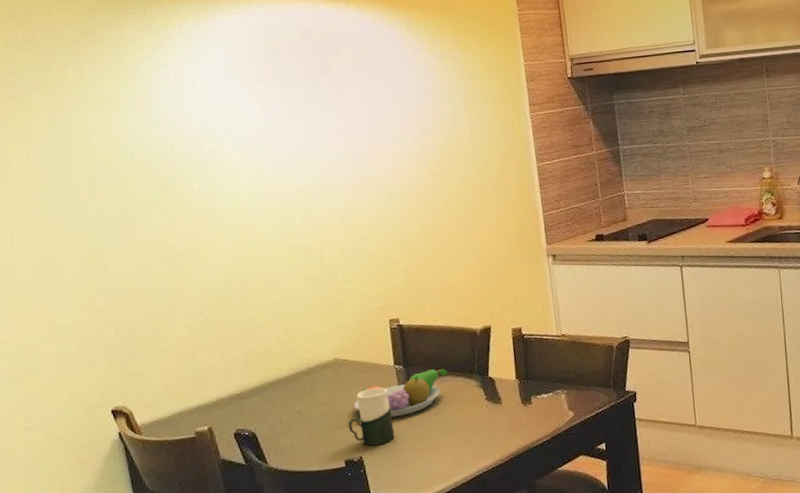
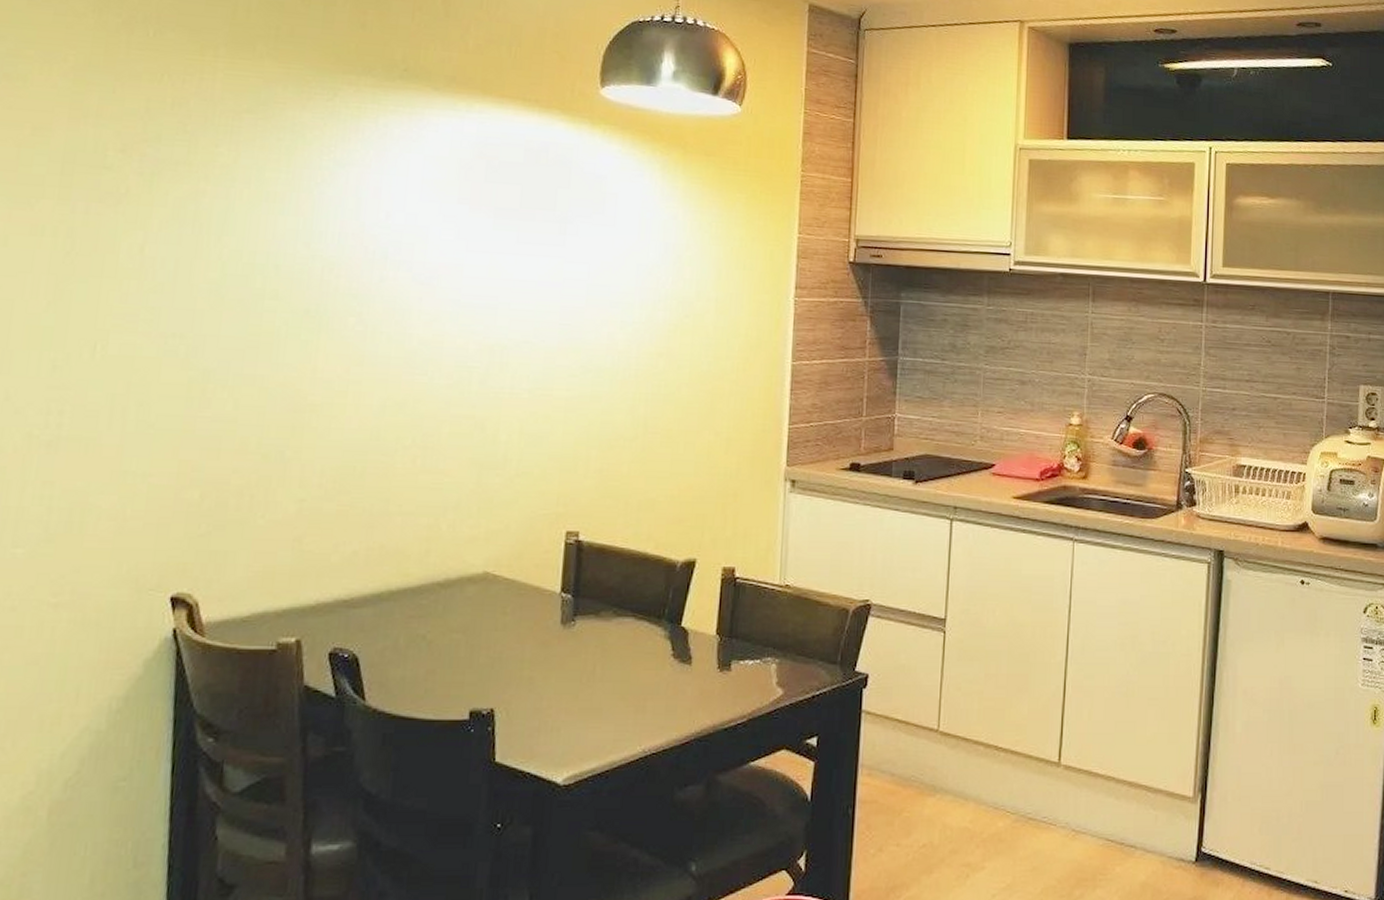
cup: present [348,387,395,446] -> none [483,618,546,696]
fruit bowl: present [354,369,448,418] -> none [497,605,629,662]

